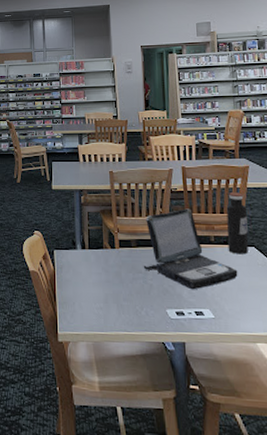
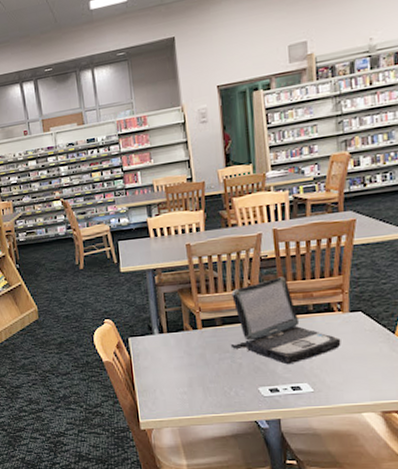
water bottle: present [226,192,249,255] -> none [327,251,355,322]

